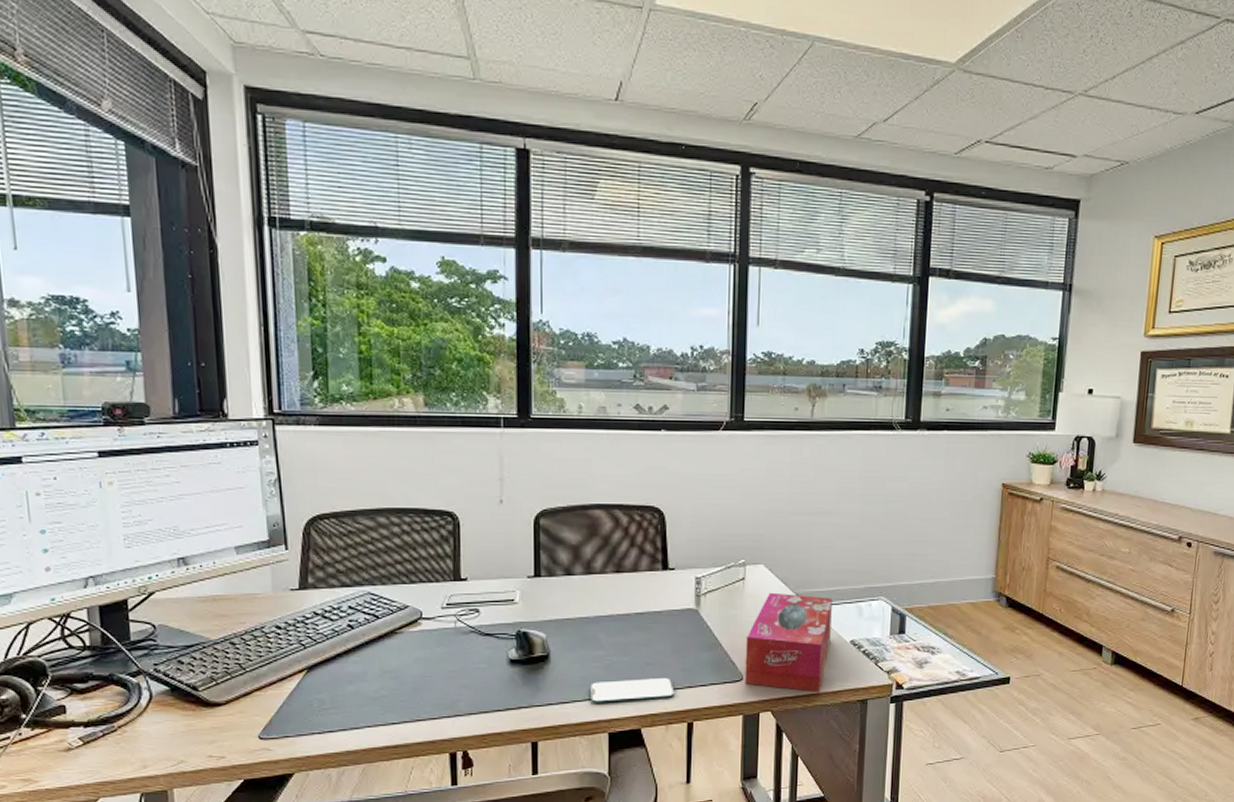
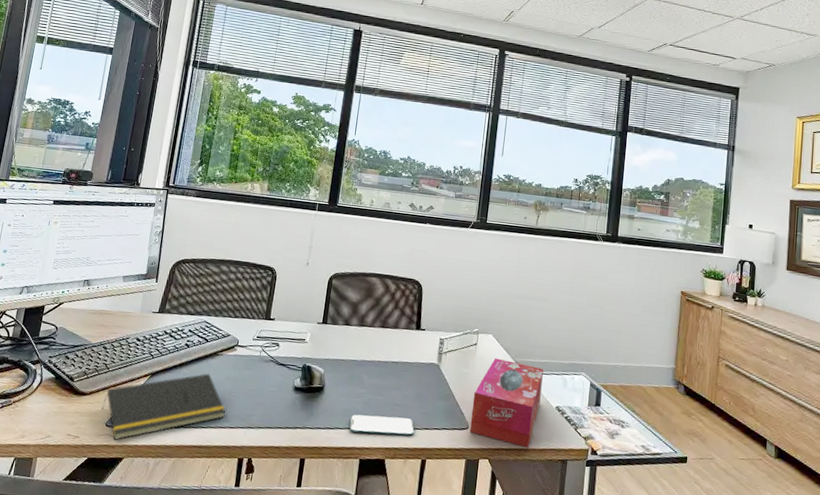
notepad: none [247,657,422,754] -> present [101,373,226,440]

